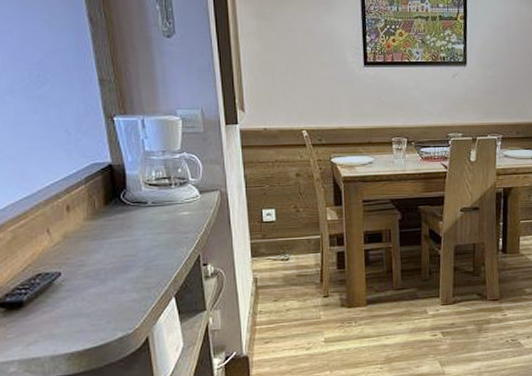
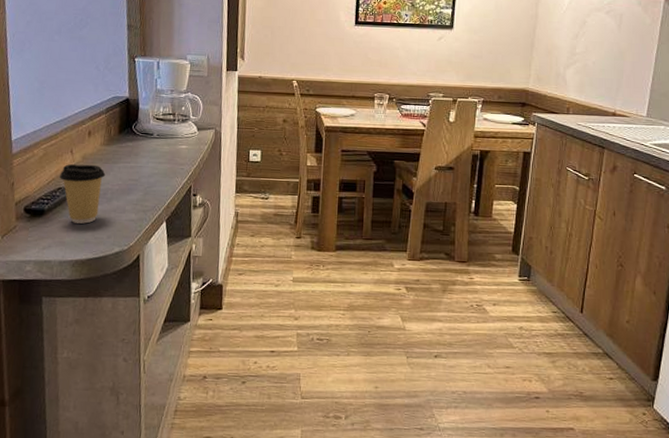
coffee cup: none [37,243,95,312] -> present [60,164,106,224]

